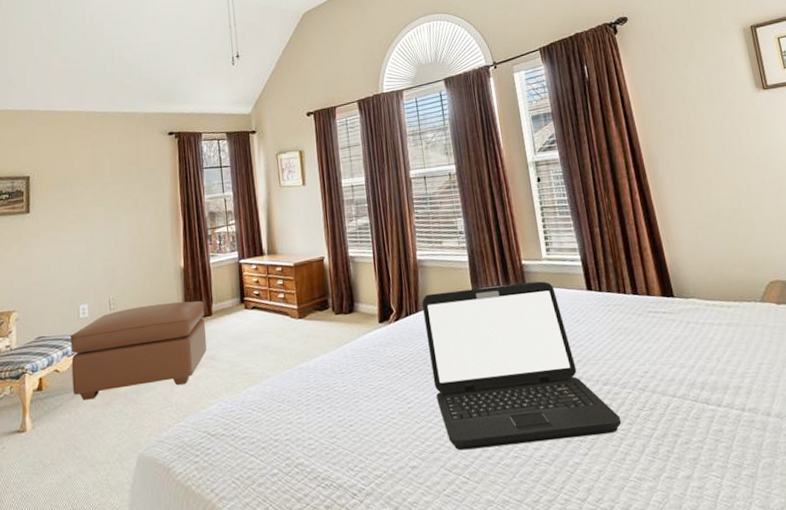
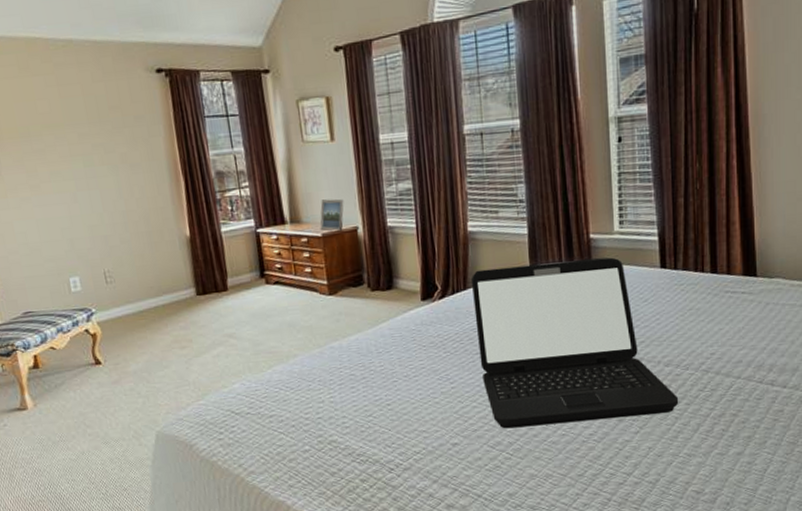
ottoman: present [70,300,207,400] -> none [63,274,224,379]
picture frame: none [292,233,313,261] -> present [319,198,344,231]

